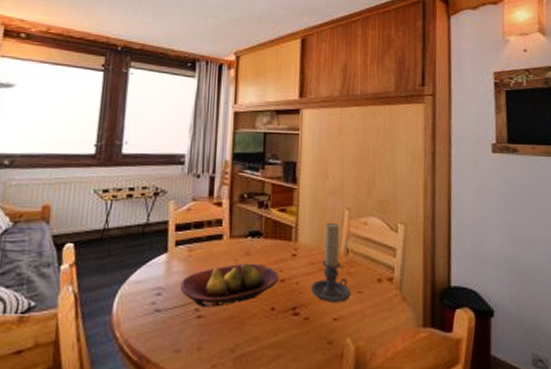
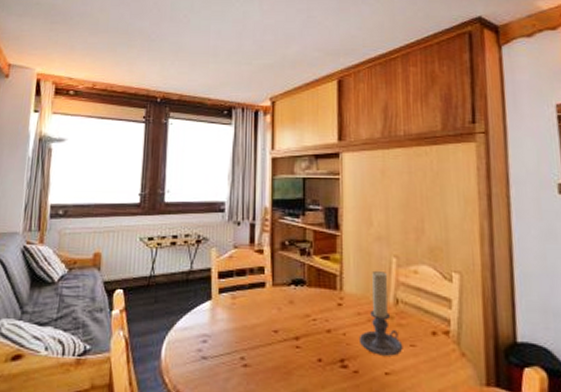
fruit bowl: present [180,263,280,307] -> none [225,312,325,356]

